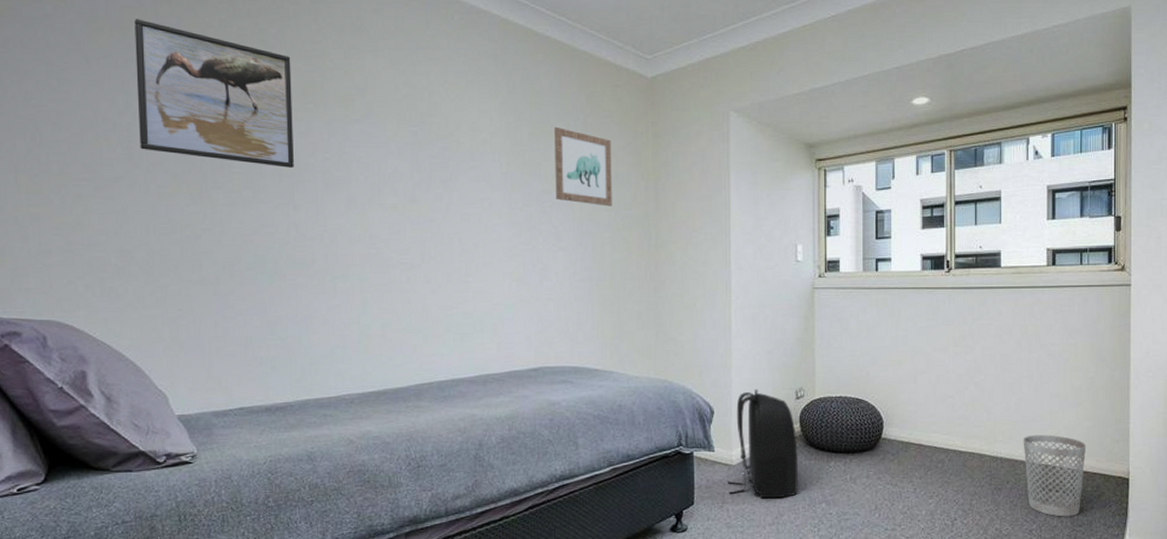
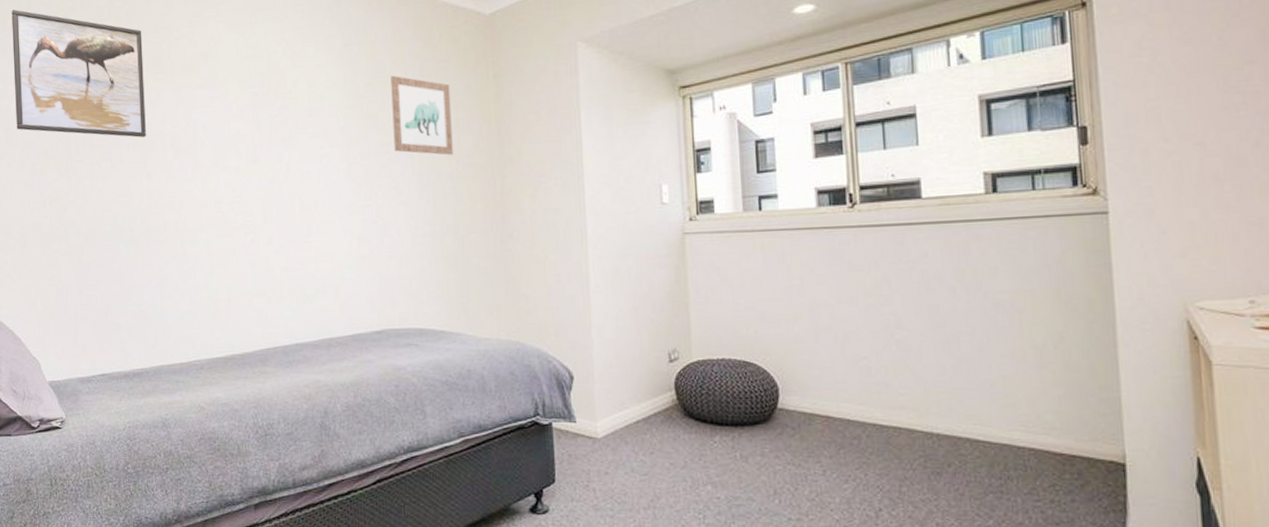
backpack: present [727,388,799,499] -> none [592,350,678,478]
wastebasket: present [1023,434,1086,517] -> none [966,405,1059,512]

